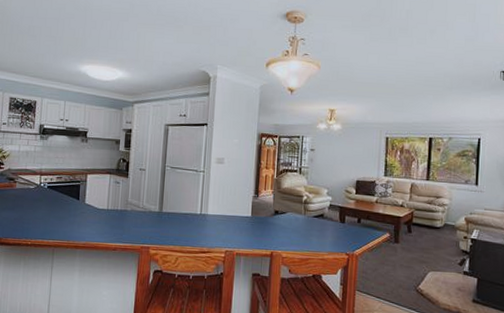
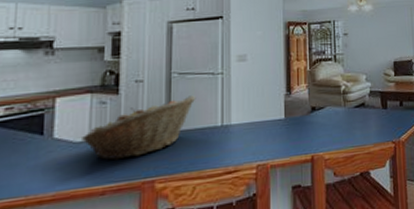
fruit basket: none [103,186,183,227] -> present [82,95,196,160]

